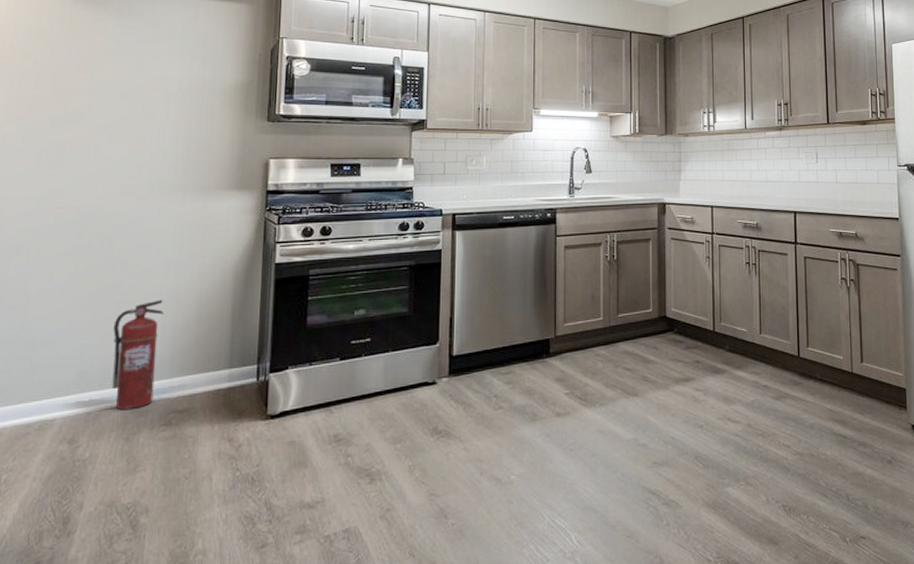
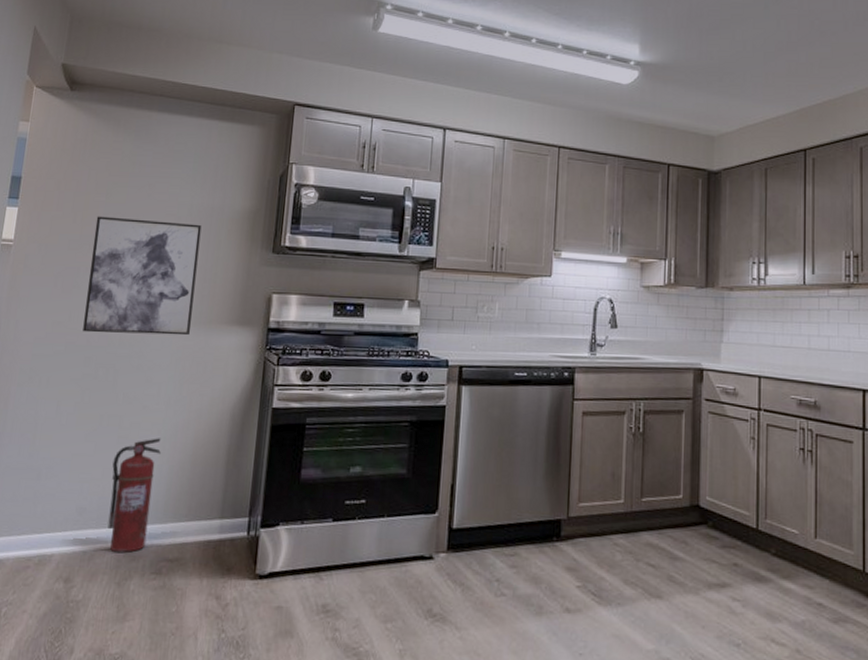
wall art: none [72,93,193,205] -> present [83,216,202,336]

